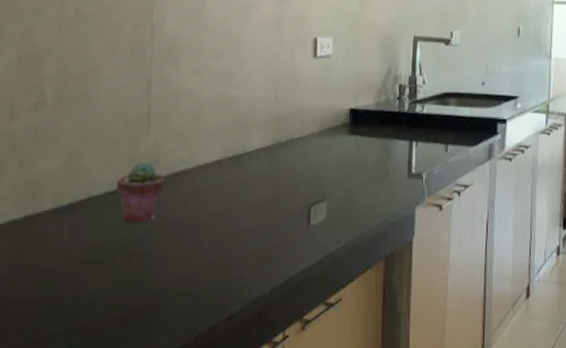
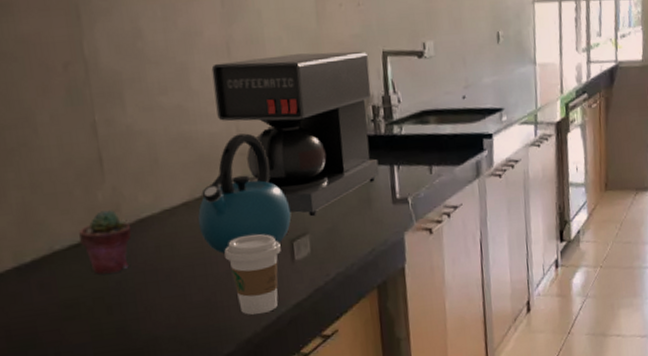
kettle: none [226,101,313,212] -> present [197,133,291,253]
coffee cup: none [246,196,299,276] -> present [224,233,281,315]
coffee maker: none [259,33,400,184] -> present [211,51,380,217]

